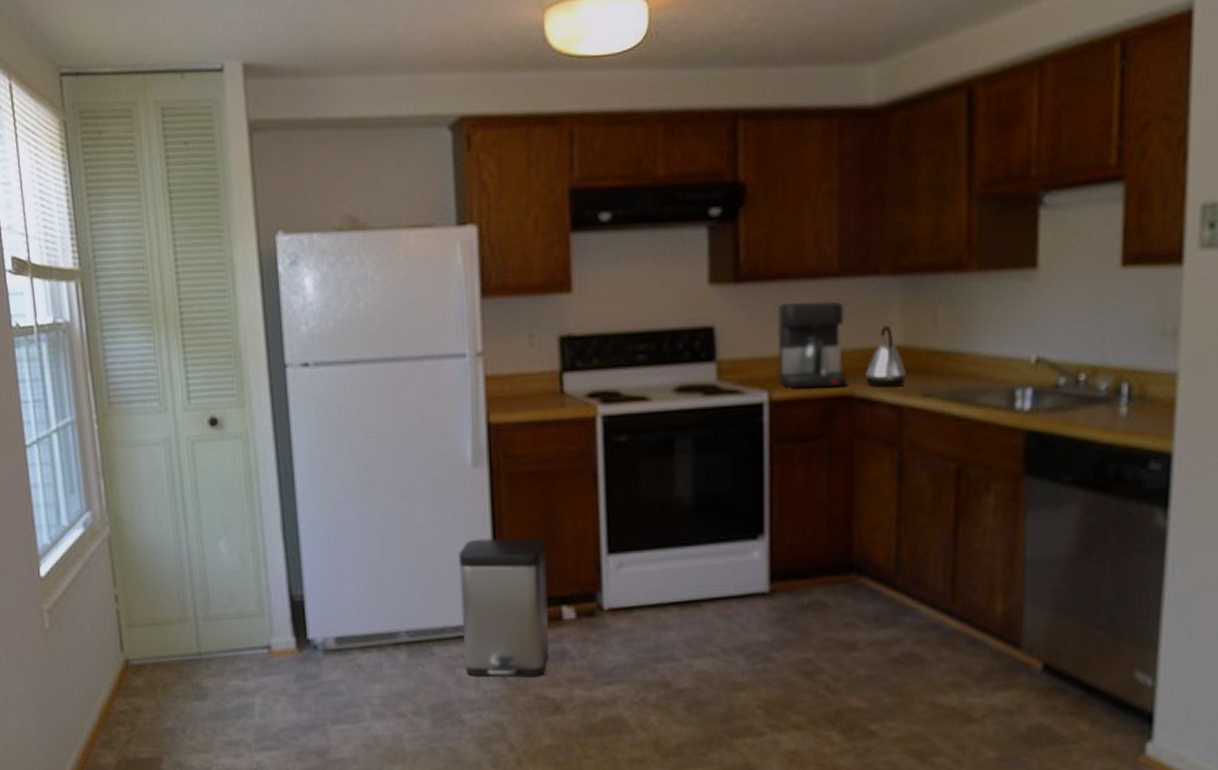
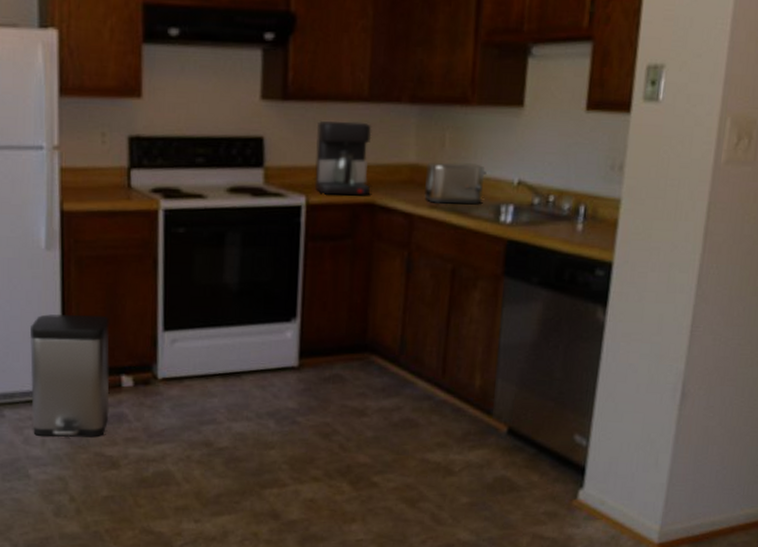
kettle: present [864,325,907,387] -> none [384,145,419,198]
toaster: none [915,340,994,391] -> present [424,162,487,205]

